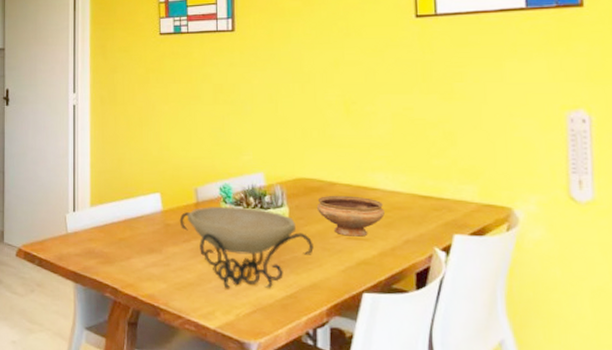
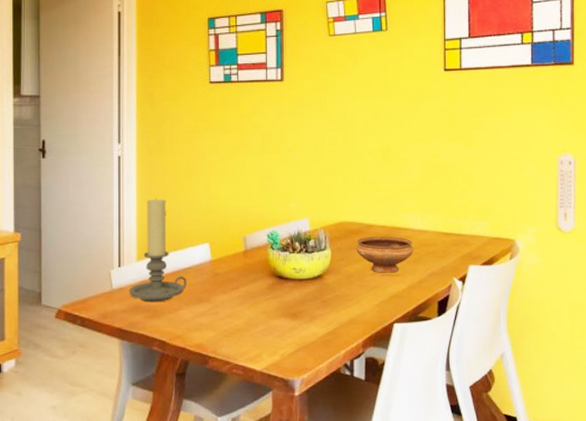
candle holder: none [82,146,138,249] -> present [129,198,186,303]
decorative bowl: present [179,206,314,289] -> none [228,252,352,332]

